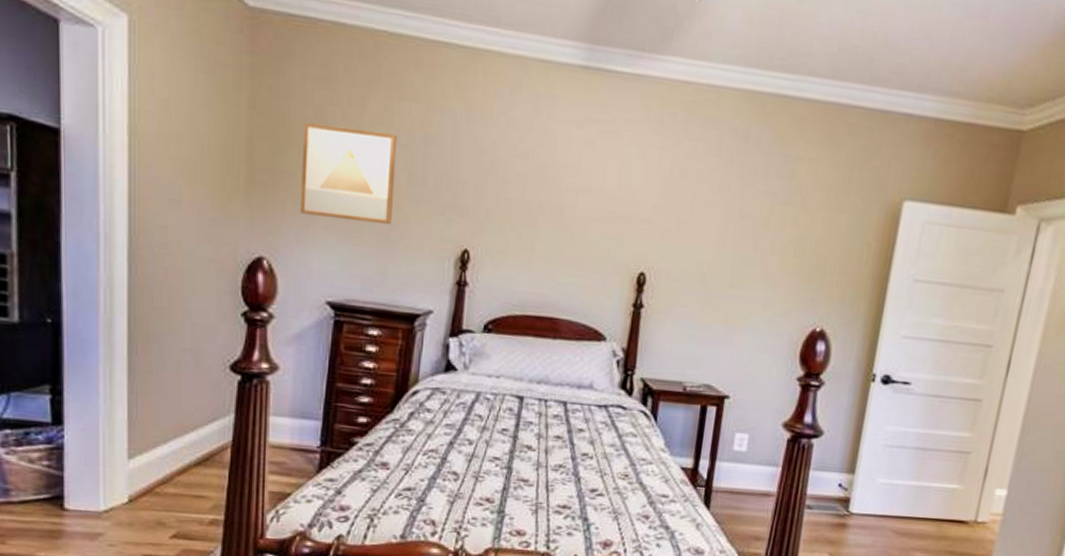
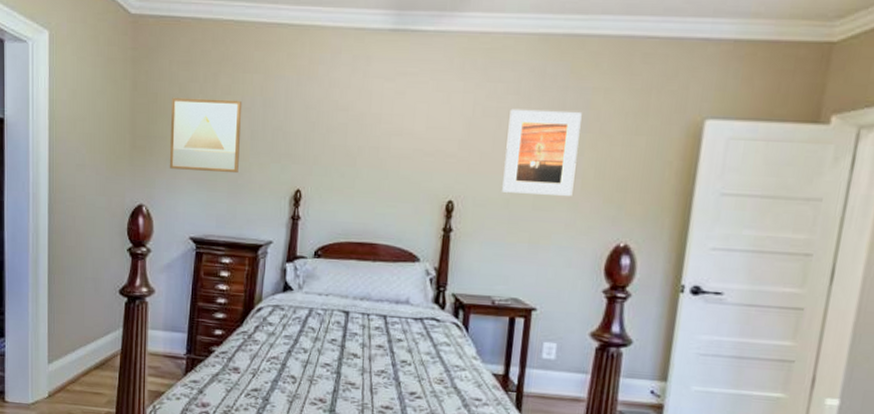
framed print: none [698,172,785,274] -> present [502,108,582,196]

